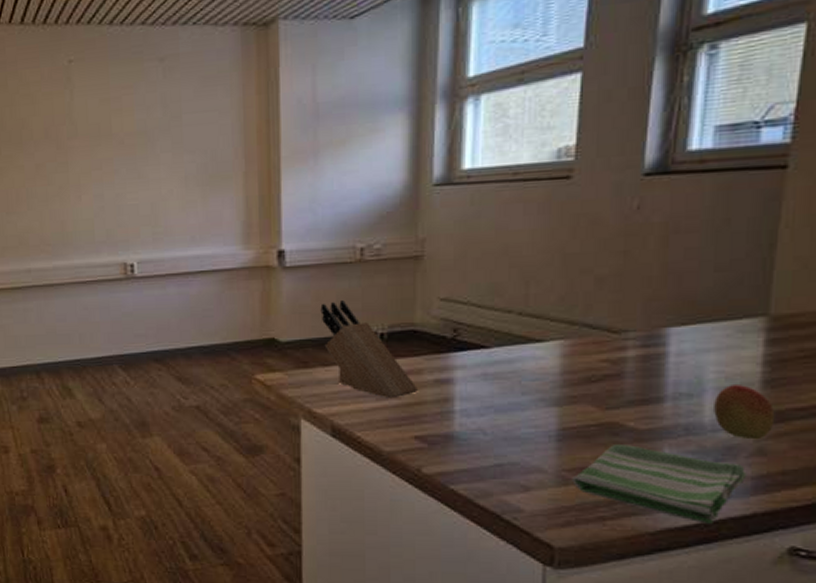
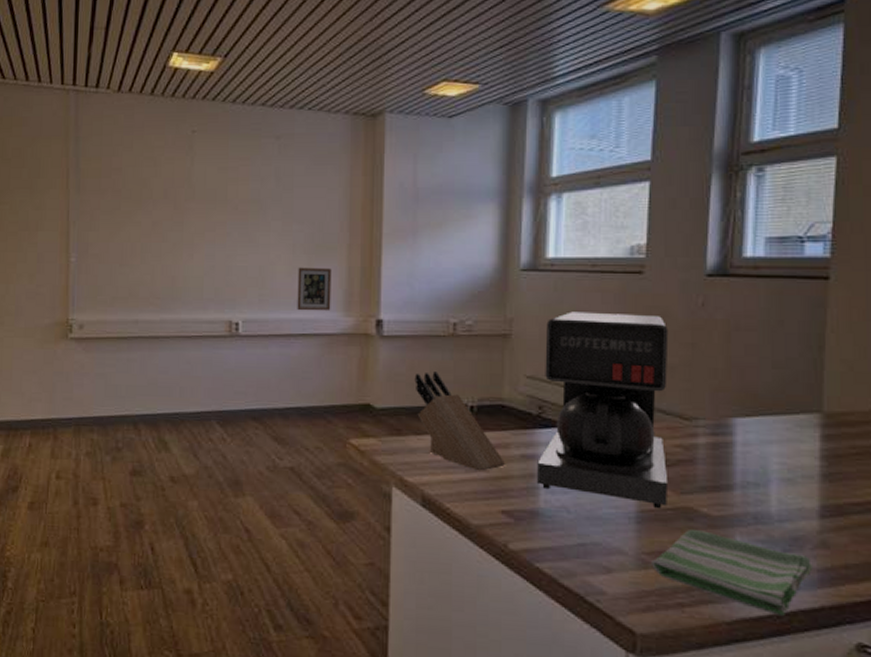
picture frame: none [192,199,229,247] -> present [297,267,332,311]
coffee maker: none [452,223,598,426] -> present [537,311,669,509]
fruit: present [714,385,775,440] -> none [779,477,835,532]

